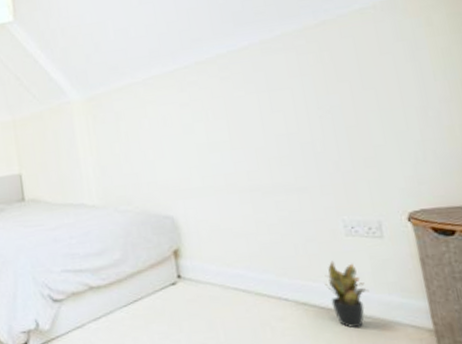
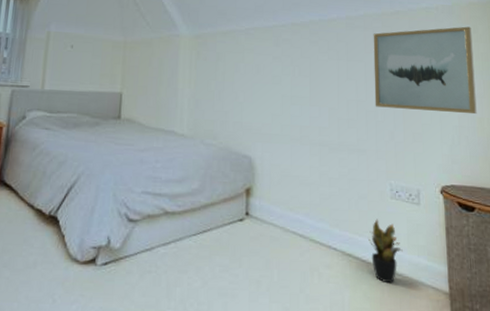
wall art: none [296,19,444,137] -> present [373,26,477,114]

